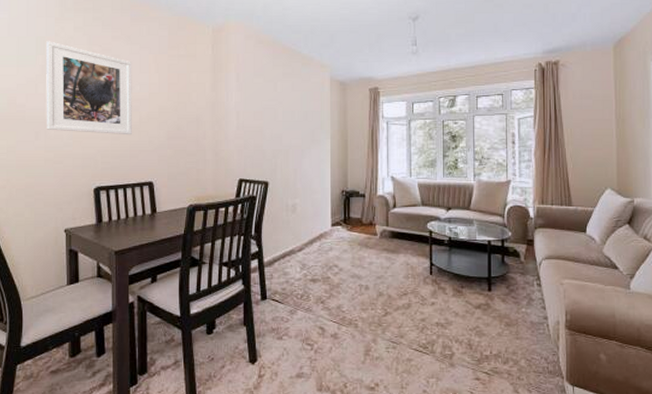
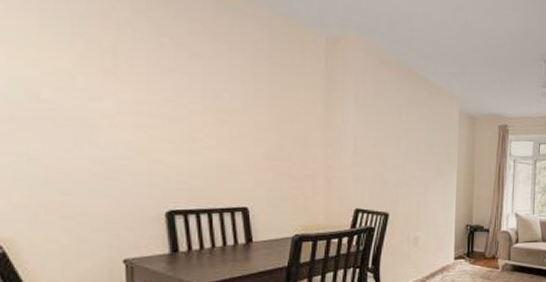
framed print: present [46,41,132,135] -> none [88,21,219,152]

